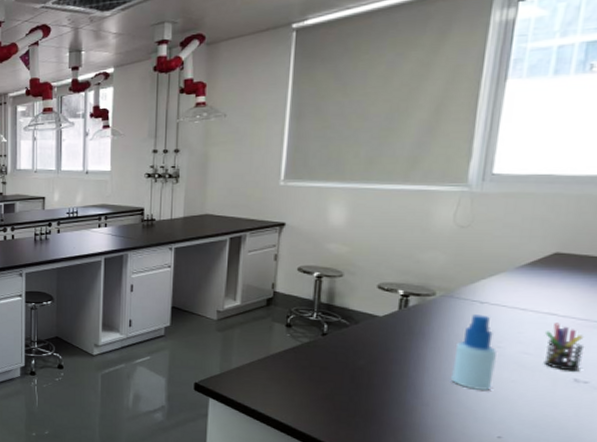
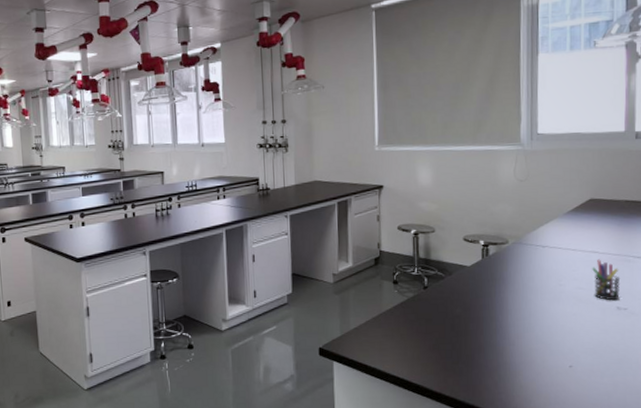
spray bottle: present [451,314,497,390] -> none [529,257,561,326]

